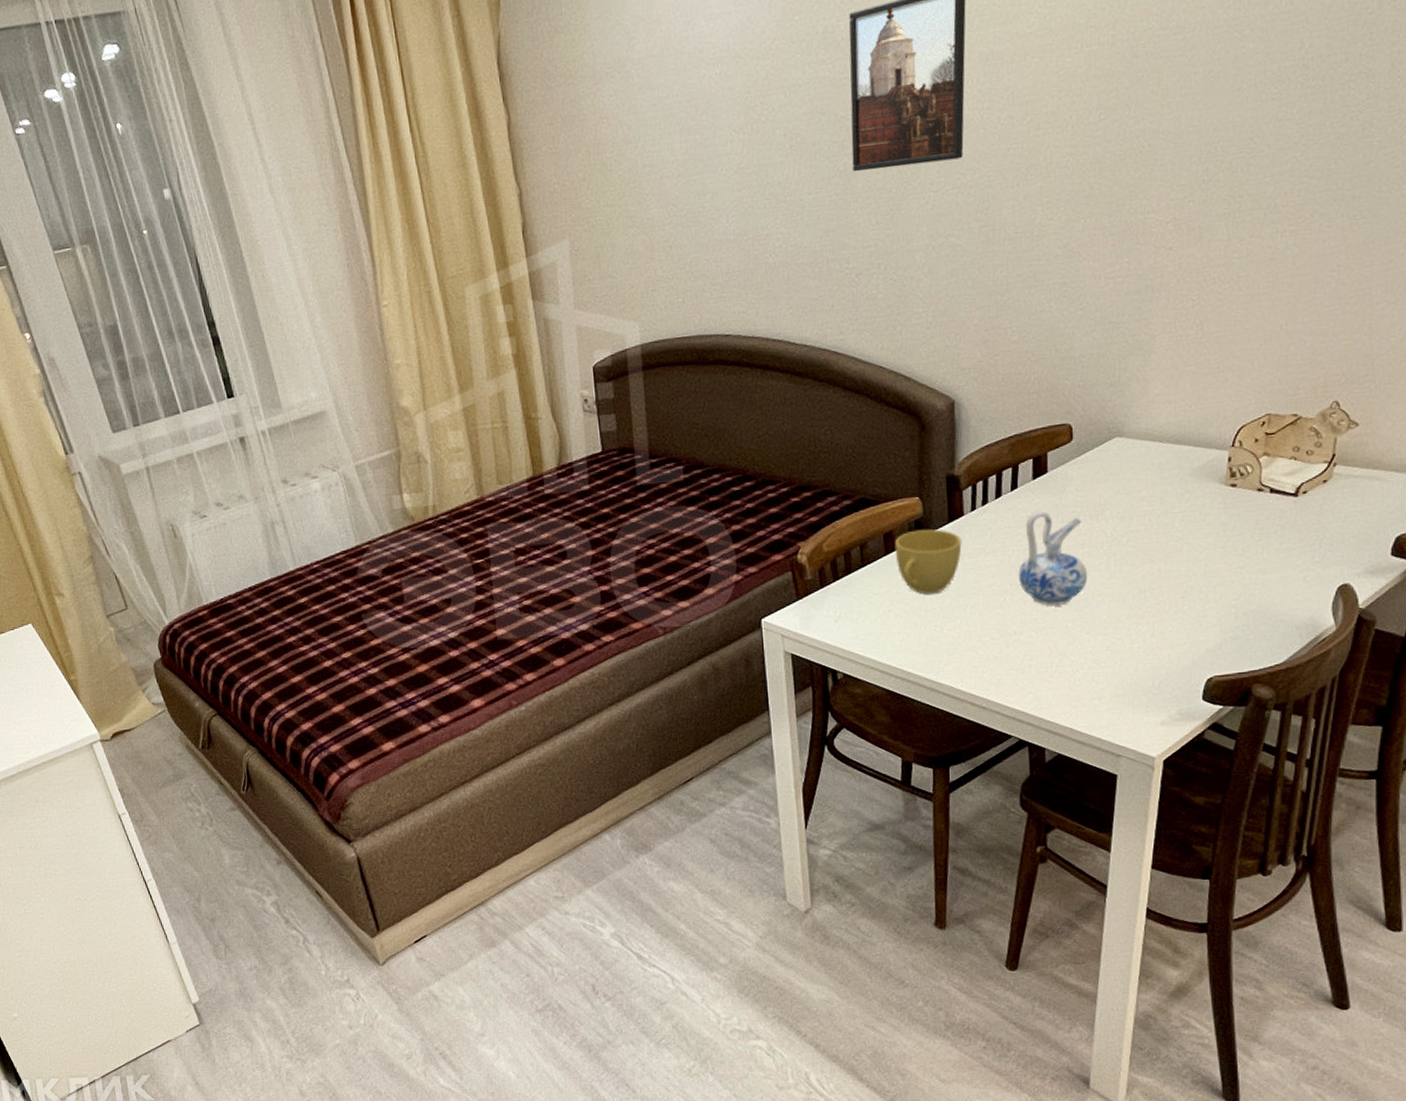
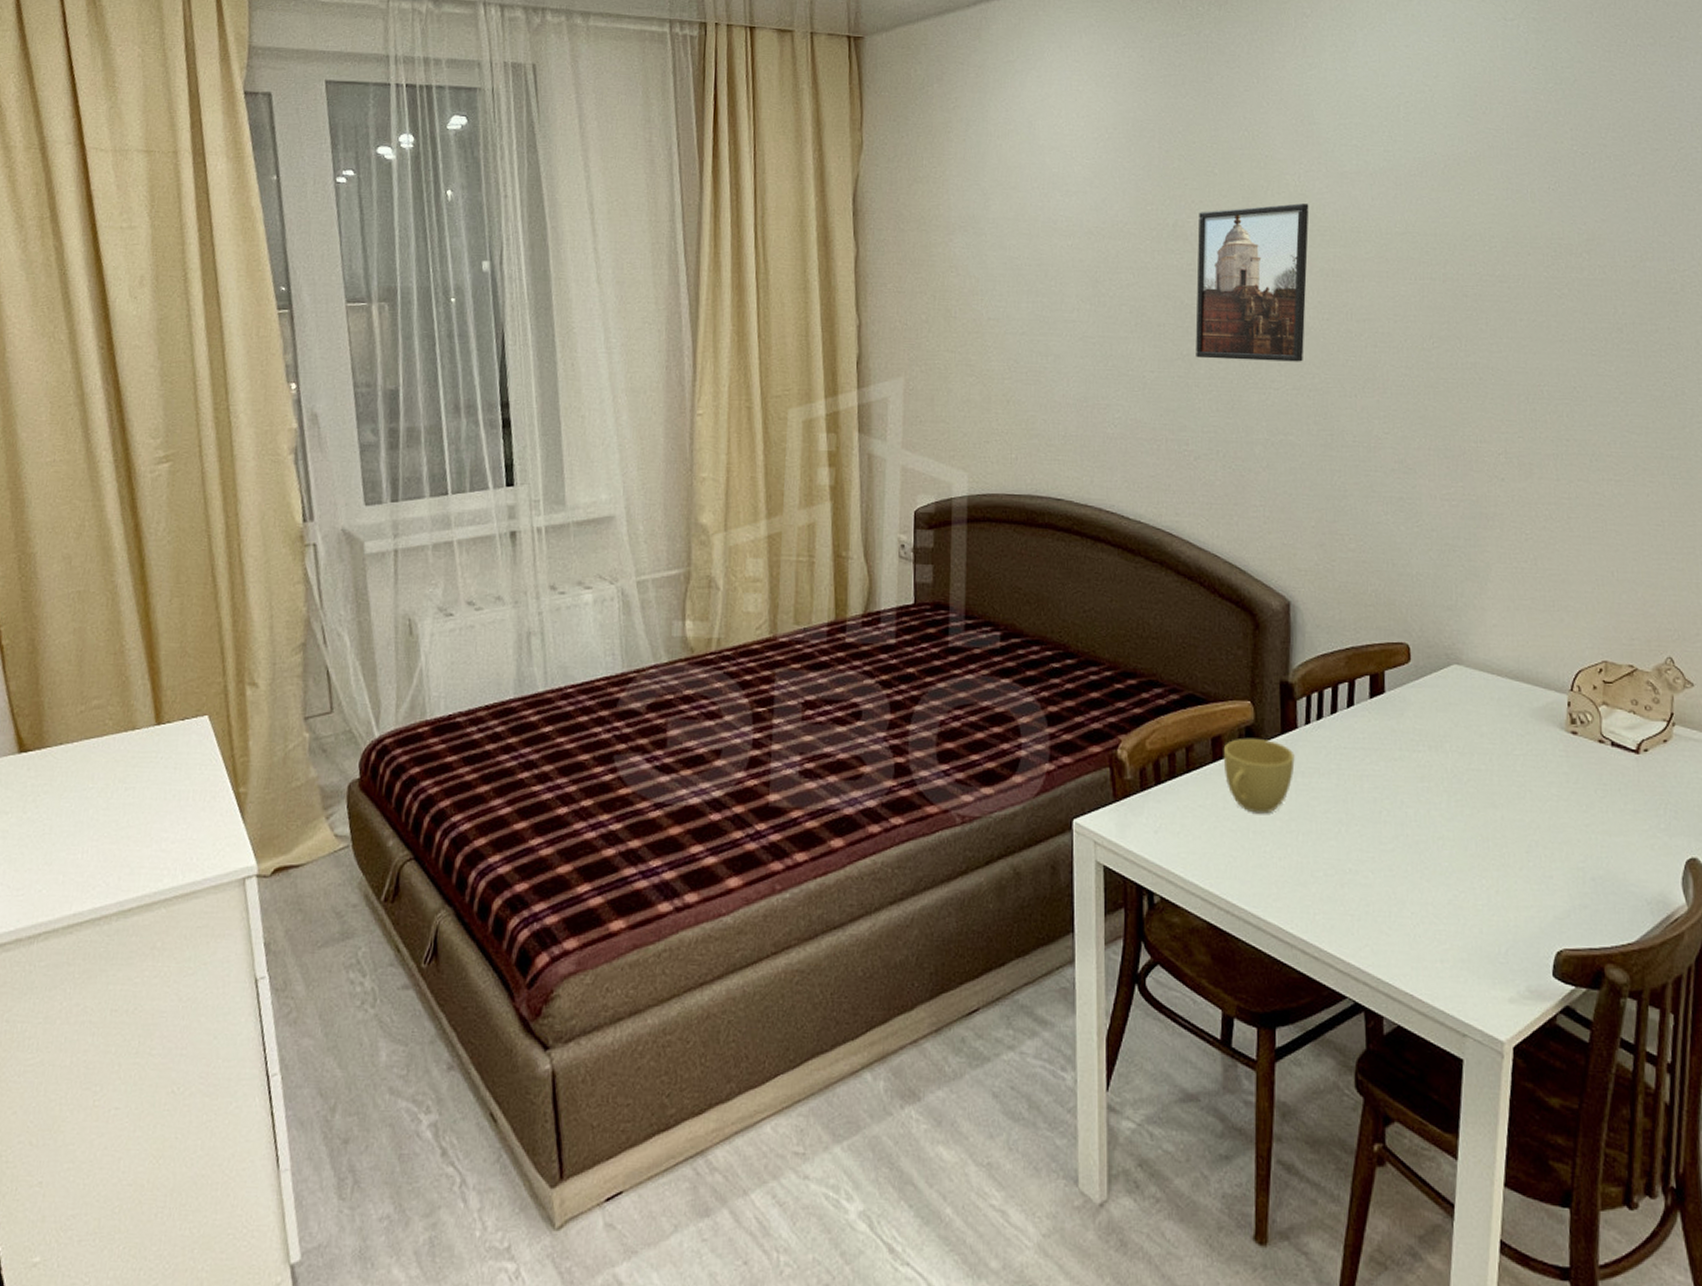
ceramic pitcher: present [1018,510,1088,606] -> none [1354,733,1428,844]

